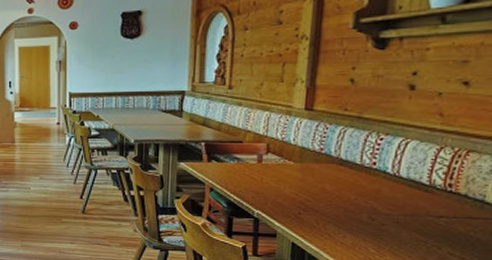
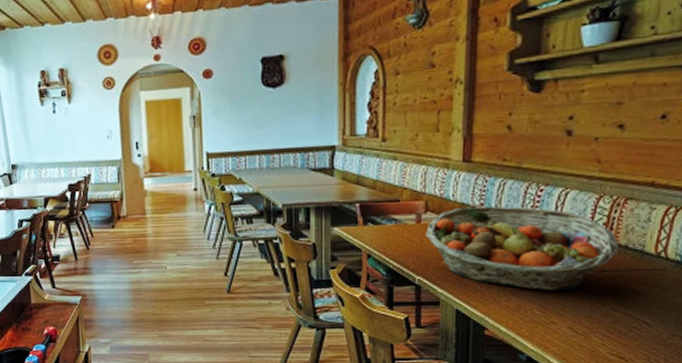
fruit basket: none [266,150,458,233] -> present [426,206,619,292]

